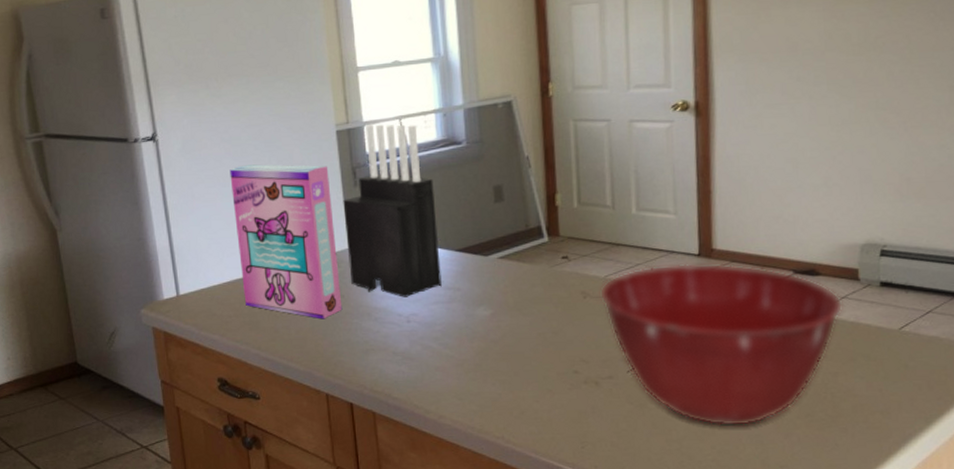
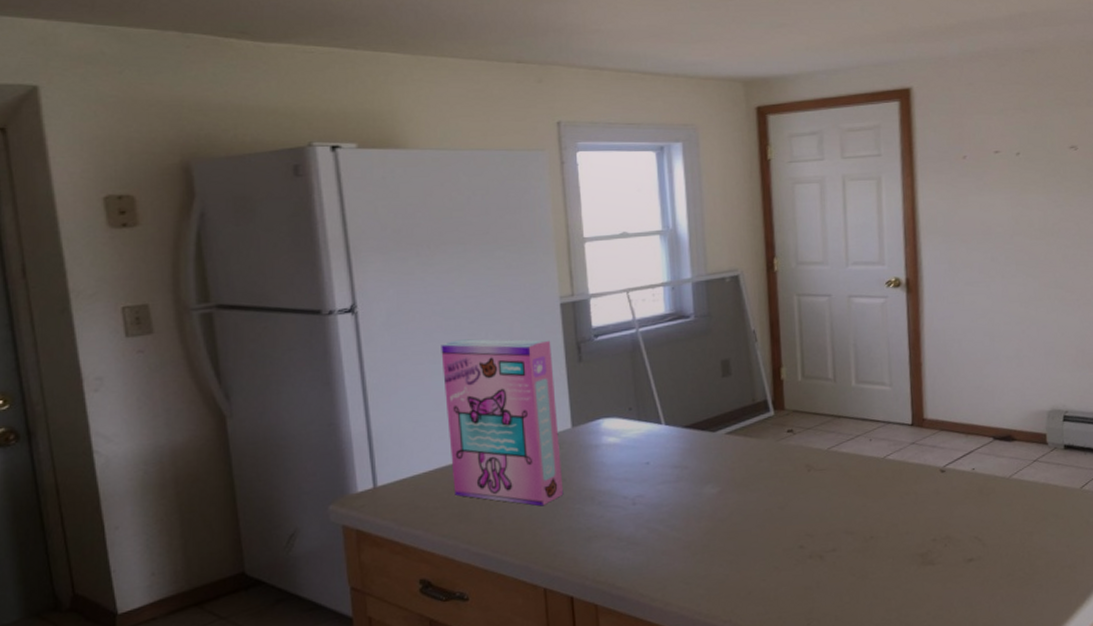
knife block: present [343,124,442,297] -> none [566,297,669,479]
mixing bowl: present [599,263,843,427] -> none [822,432,1035,592]

